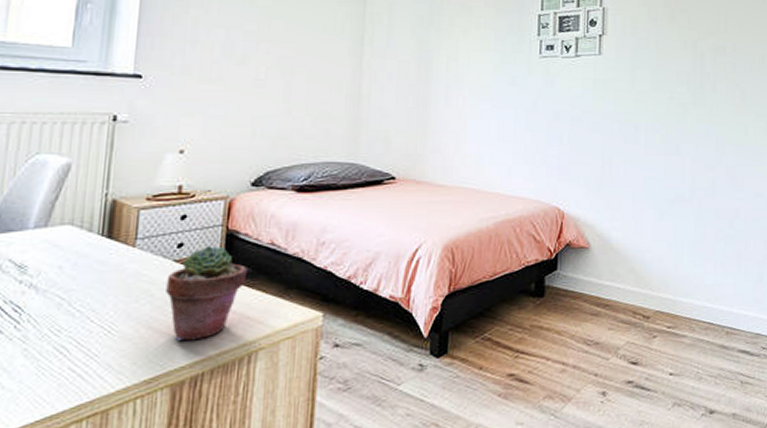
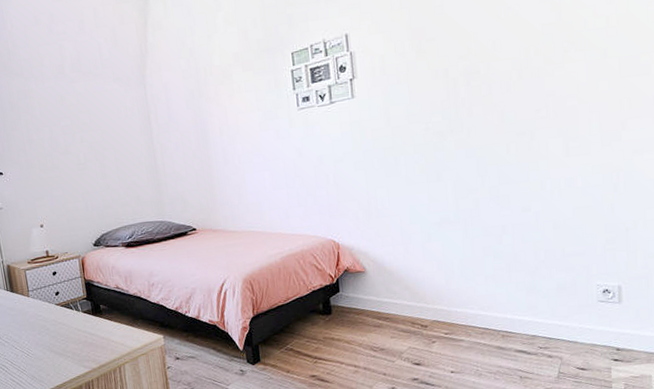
potted succulent: present [166,246,248,342] -> none [54,292,106,360]

